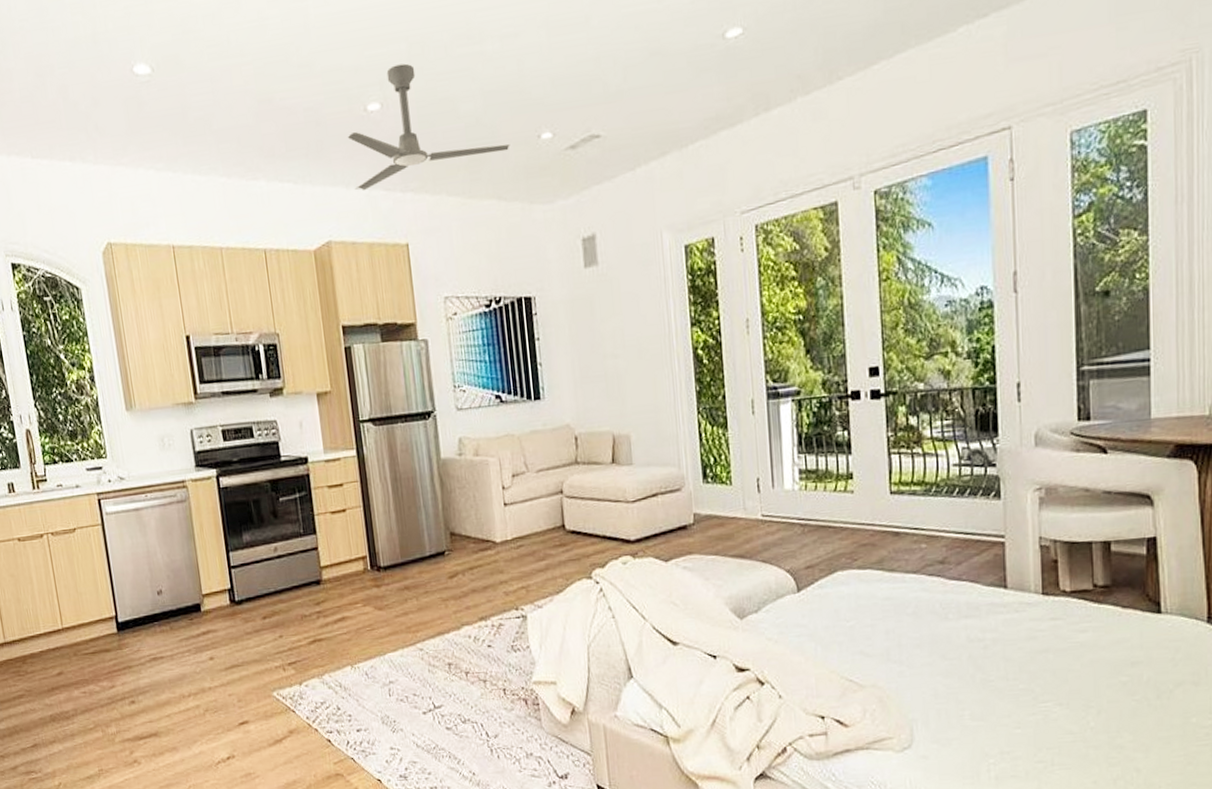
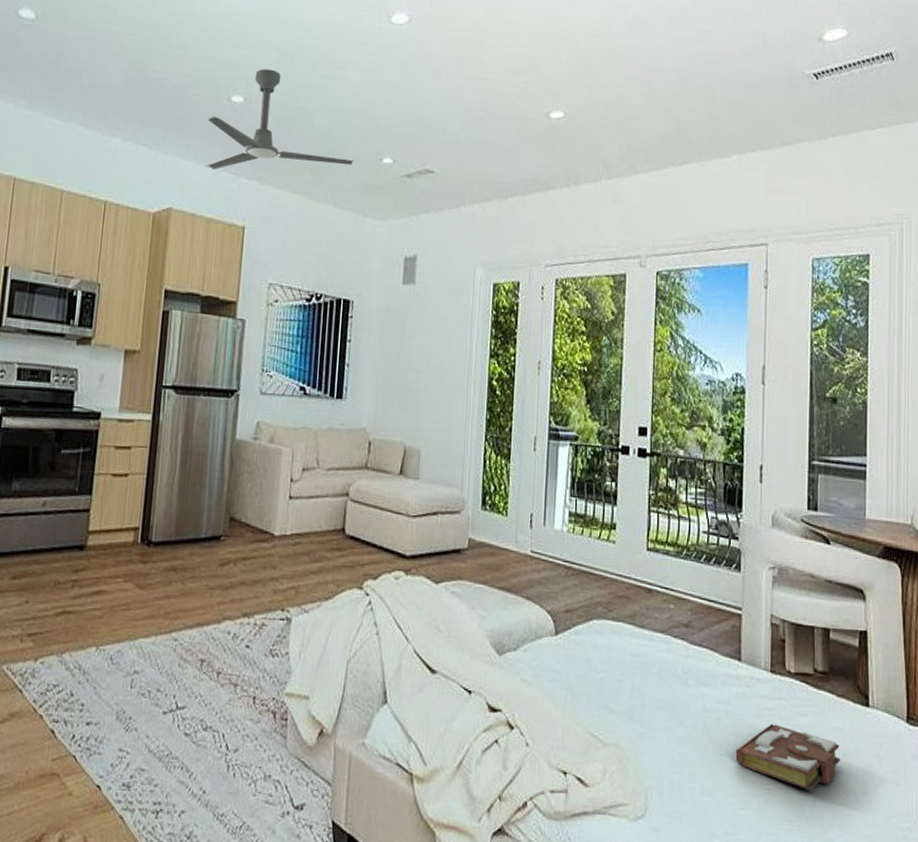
book: none [1006,644,1129,703] -> present [735,724,841,791]

